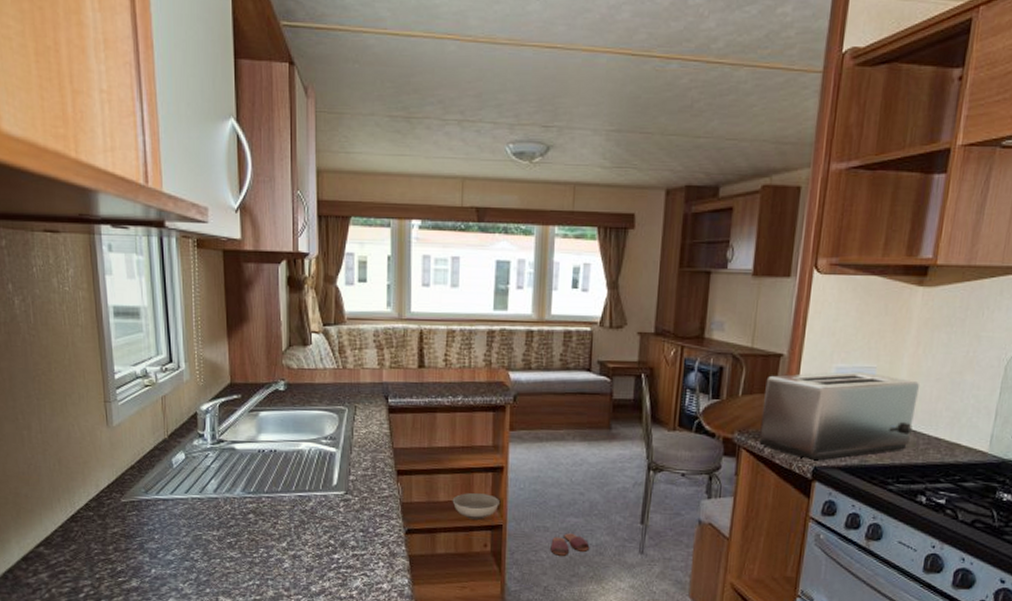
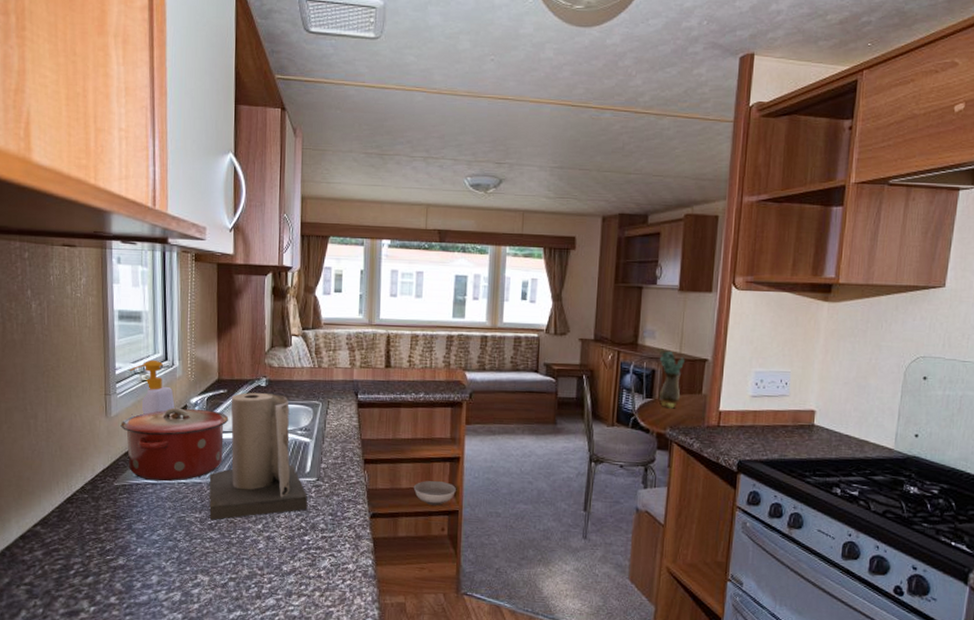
casserole: none [124,415,245,497] -> present [120,407,229,482]
soap bottle: none [129,362,184,427] -> present [129,359,175,418]
paper towel roll: none [226,398,336,538] -> present [209,392,308,520]
slippers: present [550,533,590,556] -> none [502,519,538,540]
vase: none [726,341,758,411] -> present [658,347,686,409]
toaster: present [759,372,920,461] -> none [689,375,830,455]

